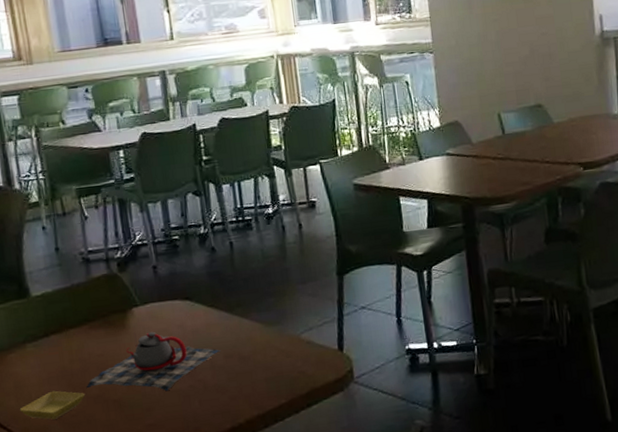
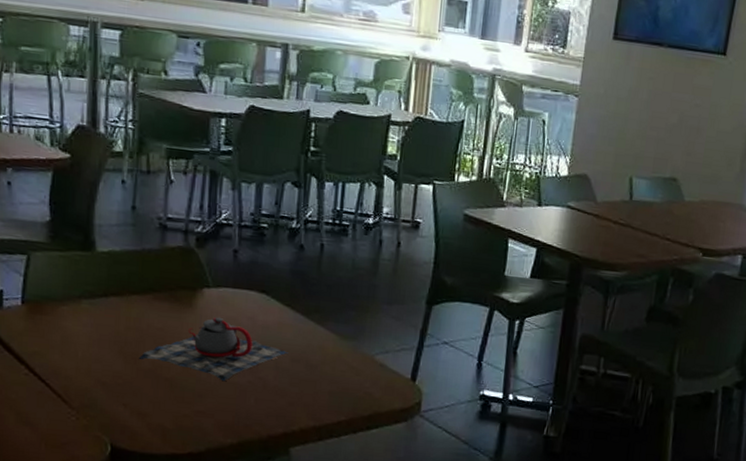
saucer: present [19,390,85,420] -> none [62,354,135,384]

